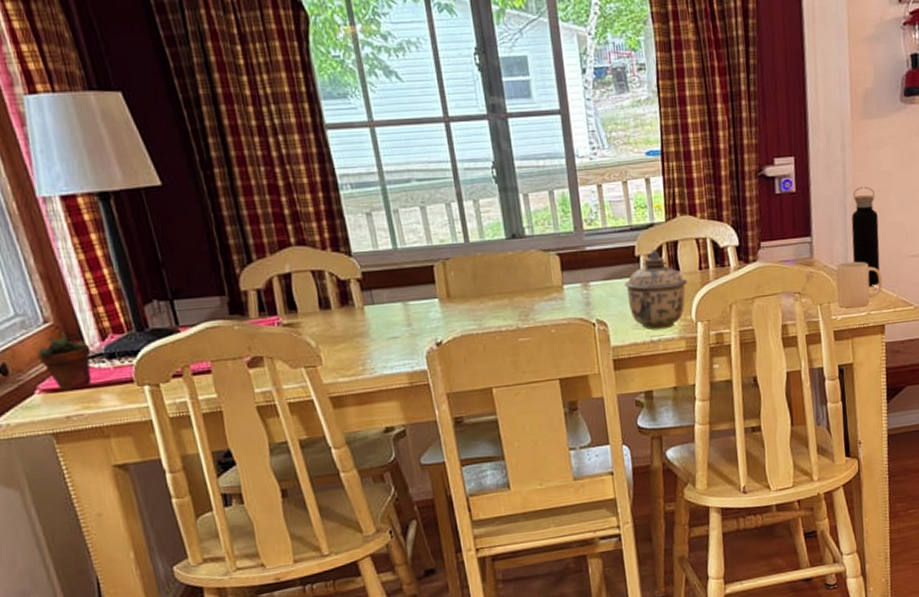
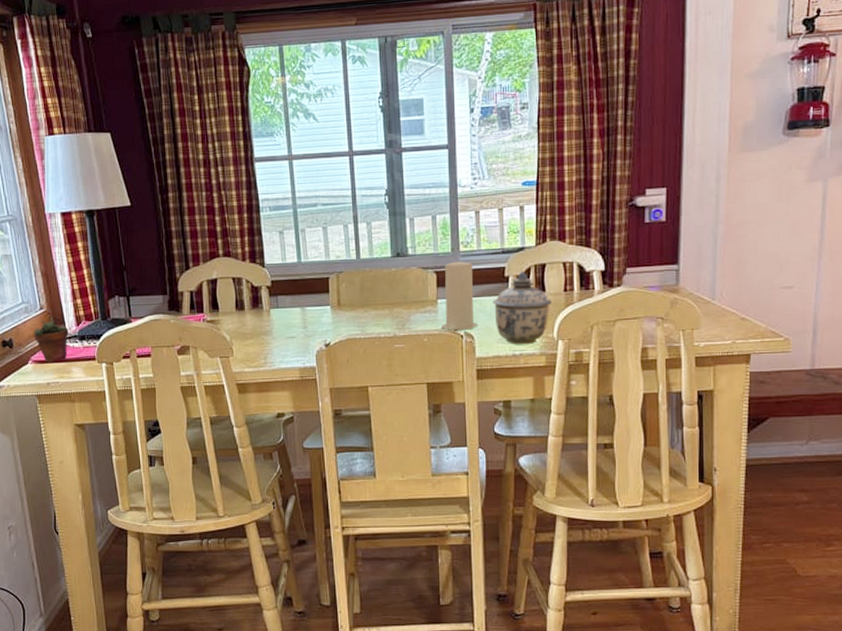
candle: none [568,241,611,319] -> present [441,261,478,331]
mug: present [836,261,883,309] -> none [701,290,751,336]
water bottle: present [851,186,880,286] -> none [720,217,751,315]

